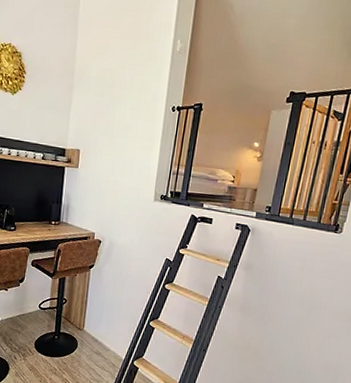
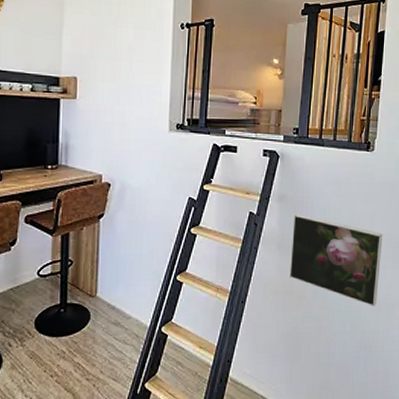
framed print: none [248,282,341,371] -> present [290,213,383,308]

